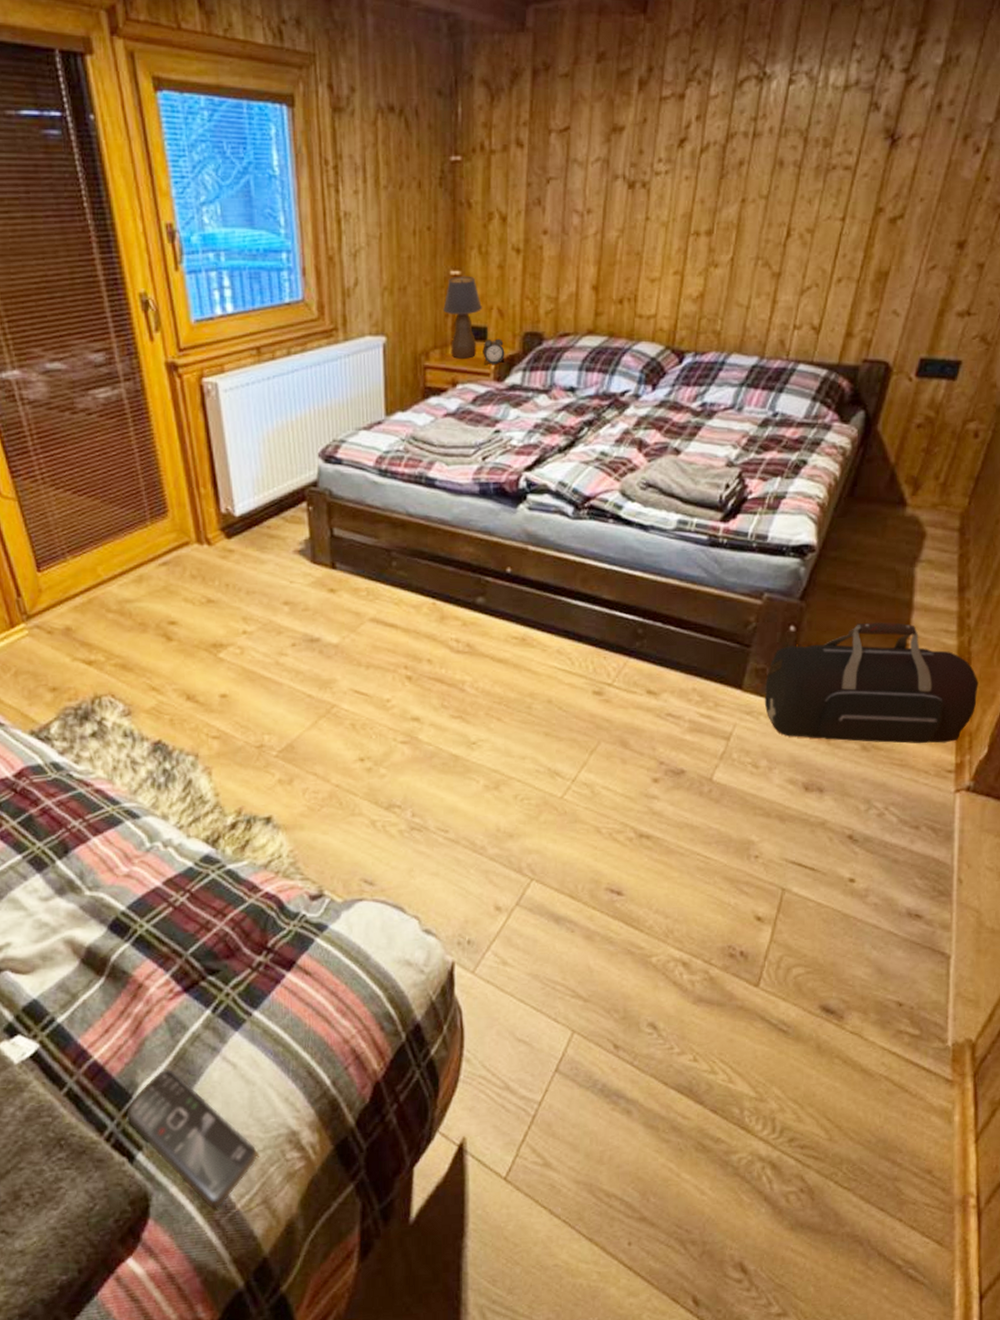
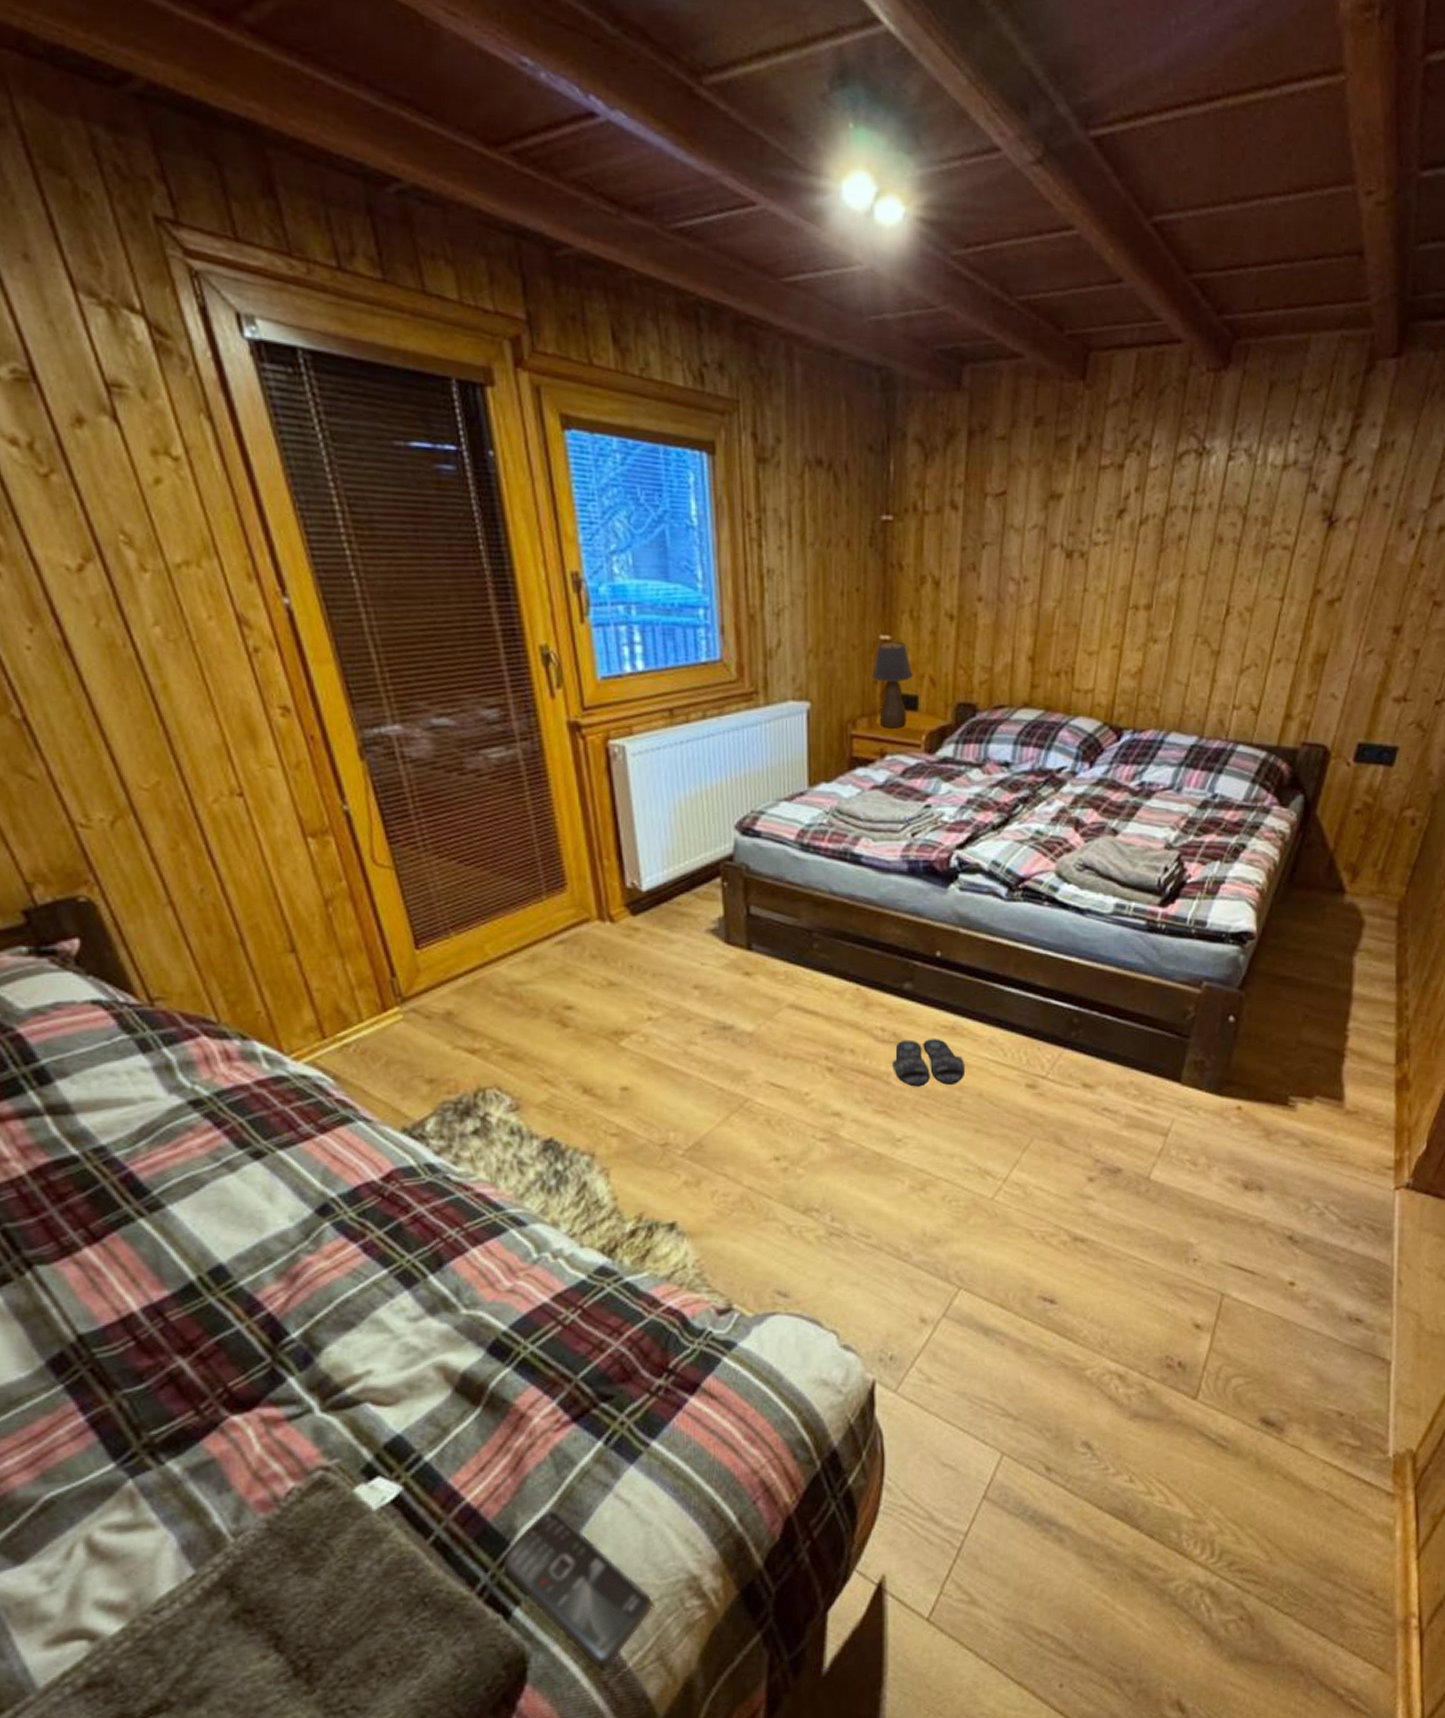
slippers: none [467,649,534,694] -> present [892,1039,964,1087]
alarm clock: present [483,338,505,366] -> none [913,708,937,736]
duffel bag: present [764,622,978,744] -> none [1203,1012,1417,1139]

